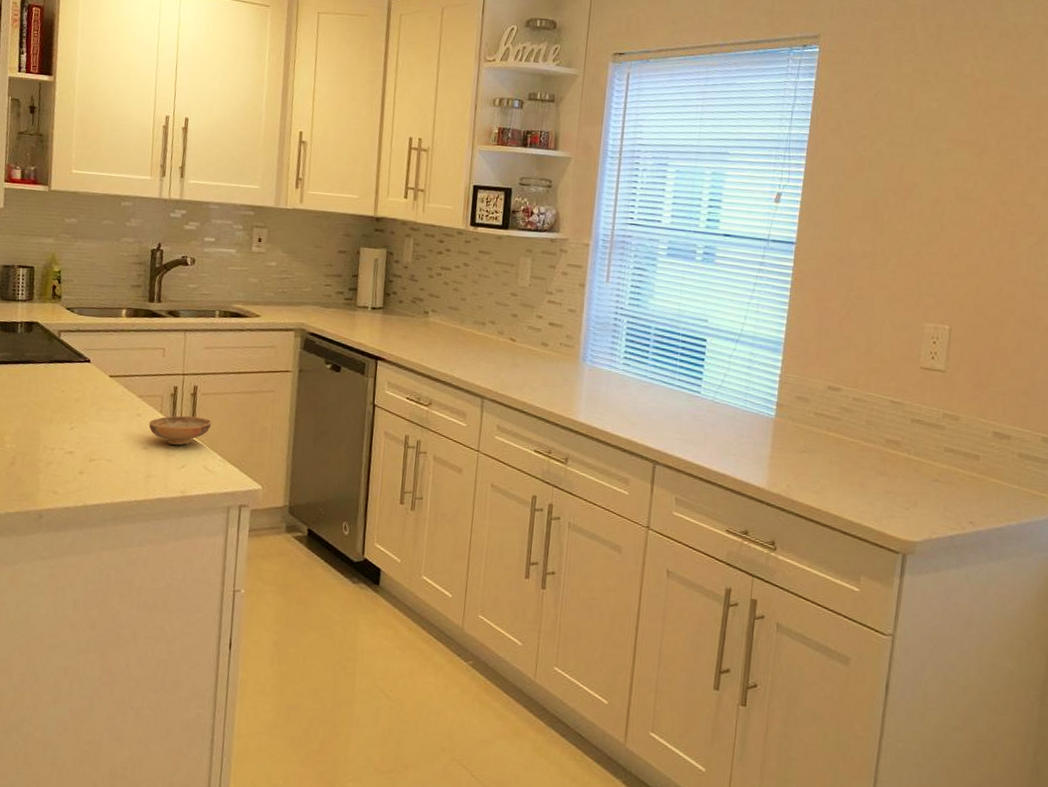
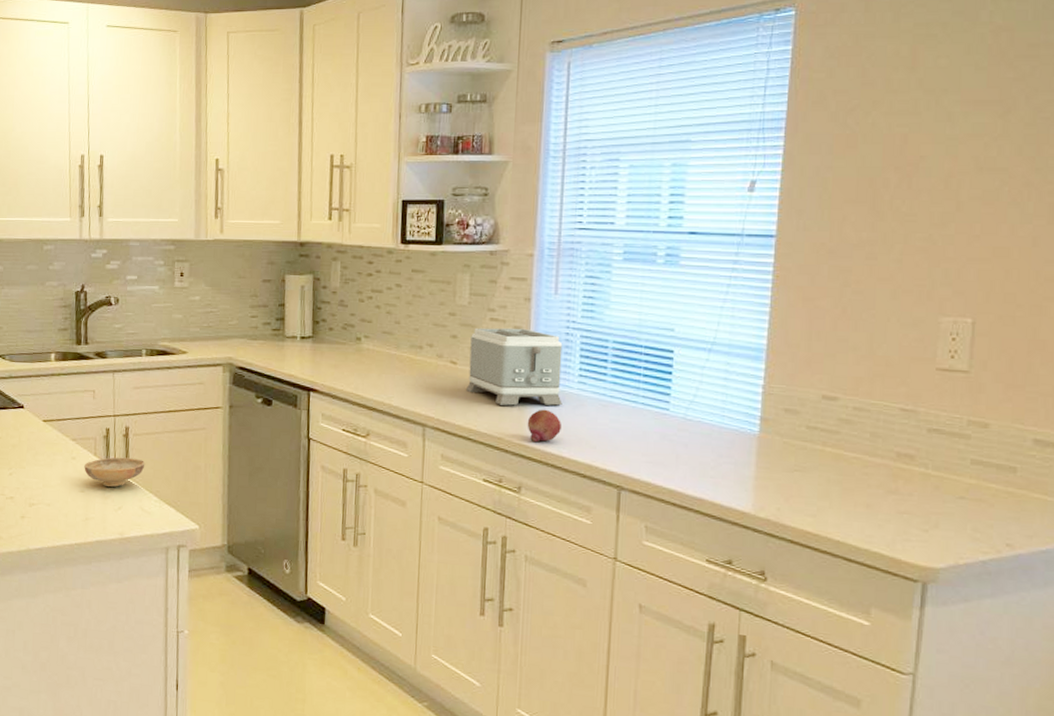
toaster: none [522,308,611,385] -> present [465,328,563,406]
fruit: none [576,387,607,418] -> present [527,409,561,443]

